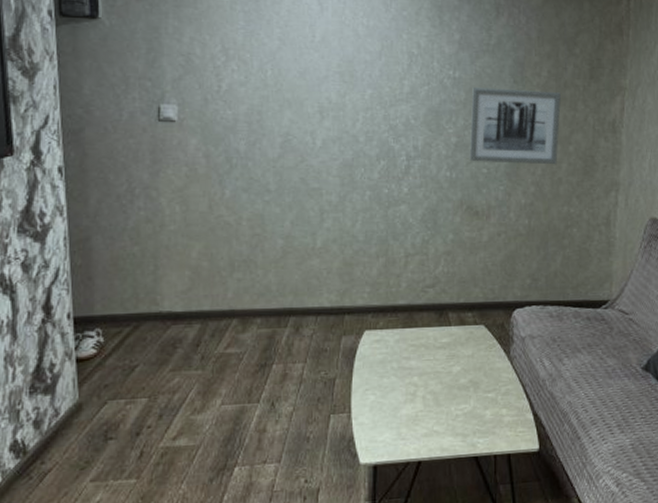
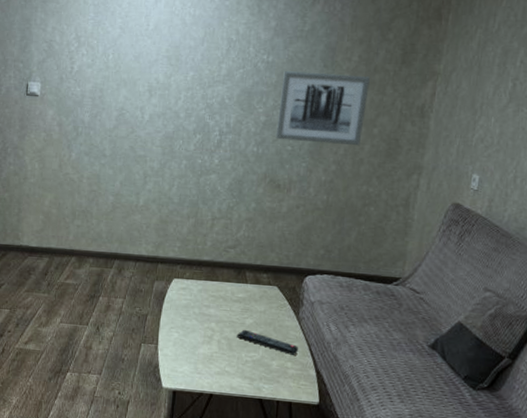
remote control: none [443,379,513,400] -> present [236,329,299,355]

